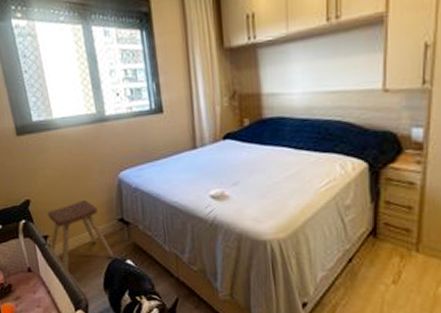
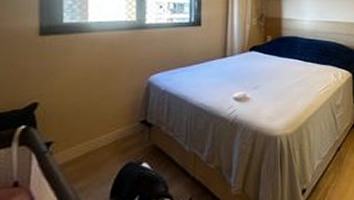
music stool: present [47,200,114,273] -> none [50,103,129,183]

